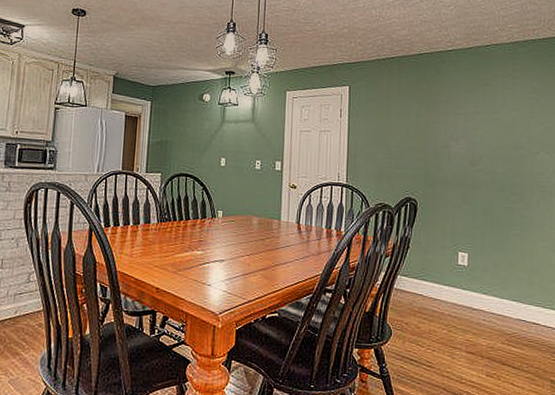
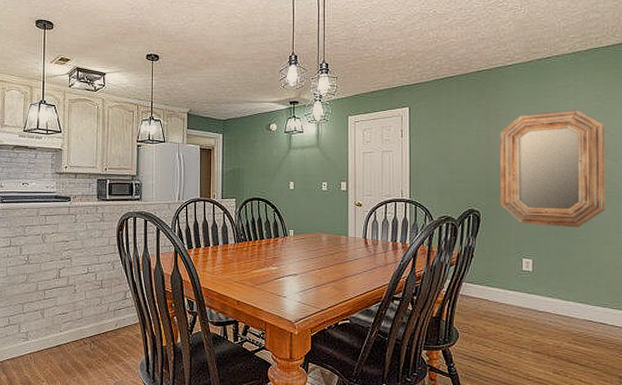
home mirror: none [437,99,541,222] -> present [499,109,606,228]

